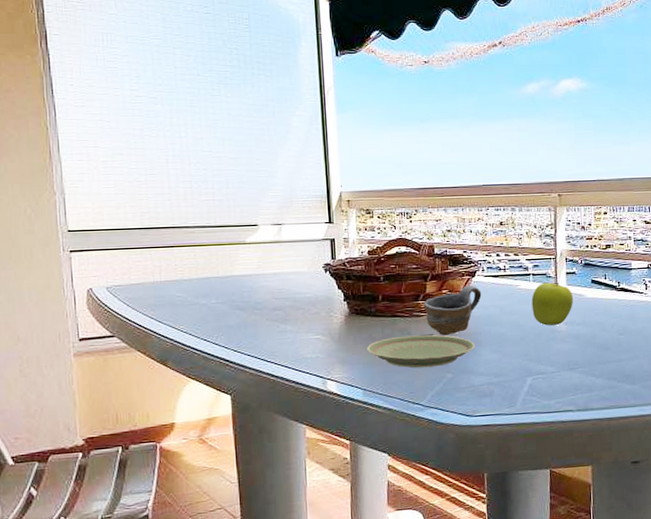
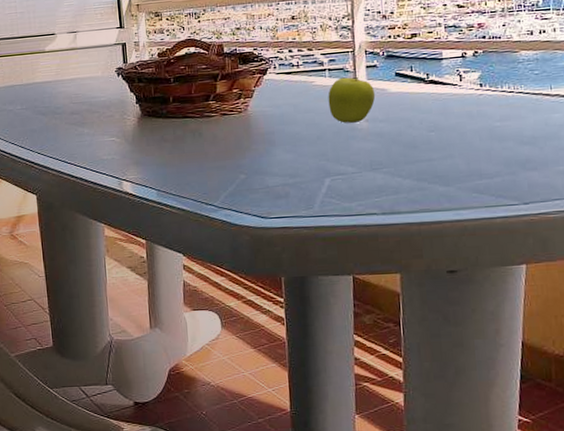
plate: present [367,334,475,368] -> none [160,135,268,169]
cup: present [424,285,482,336] -> none [214,83,274,136]

